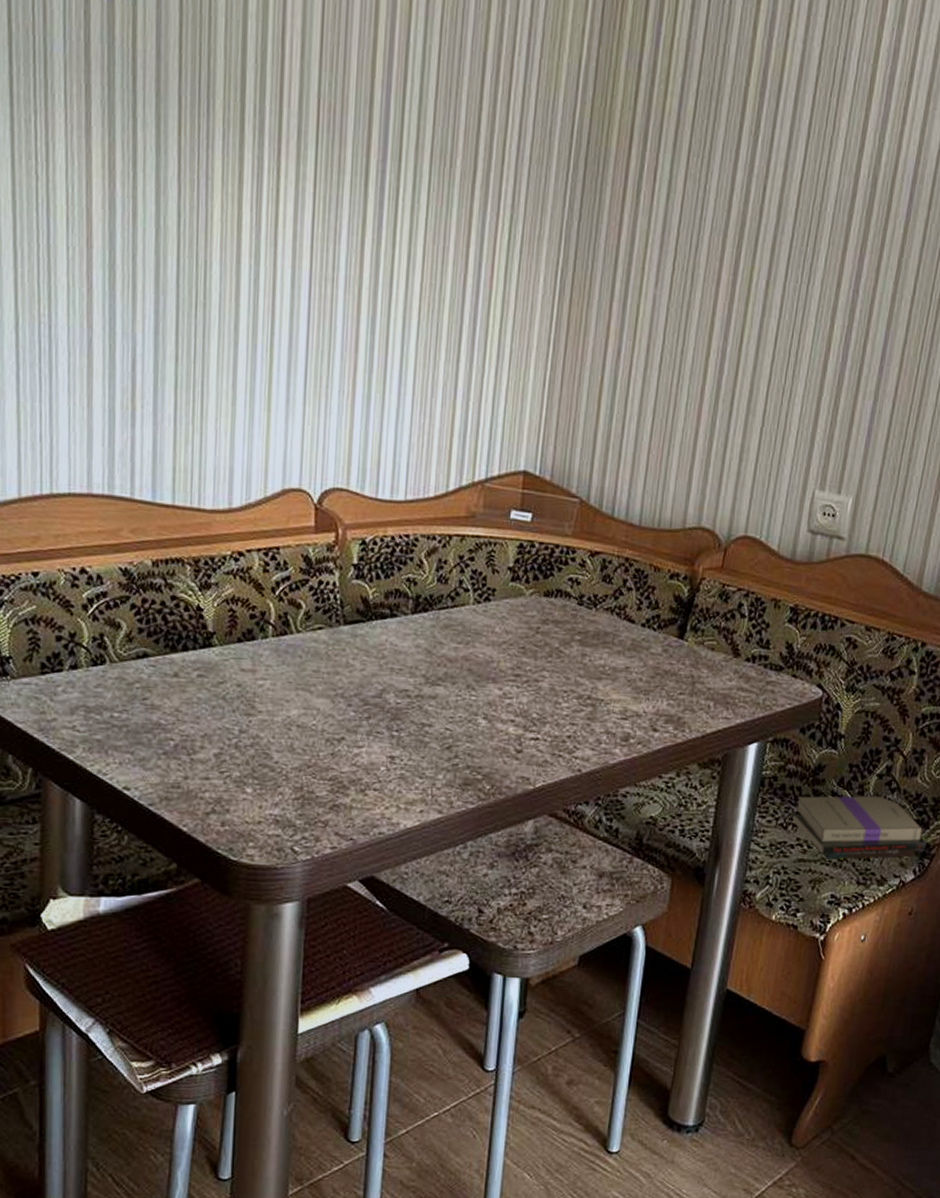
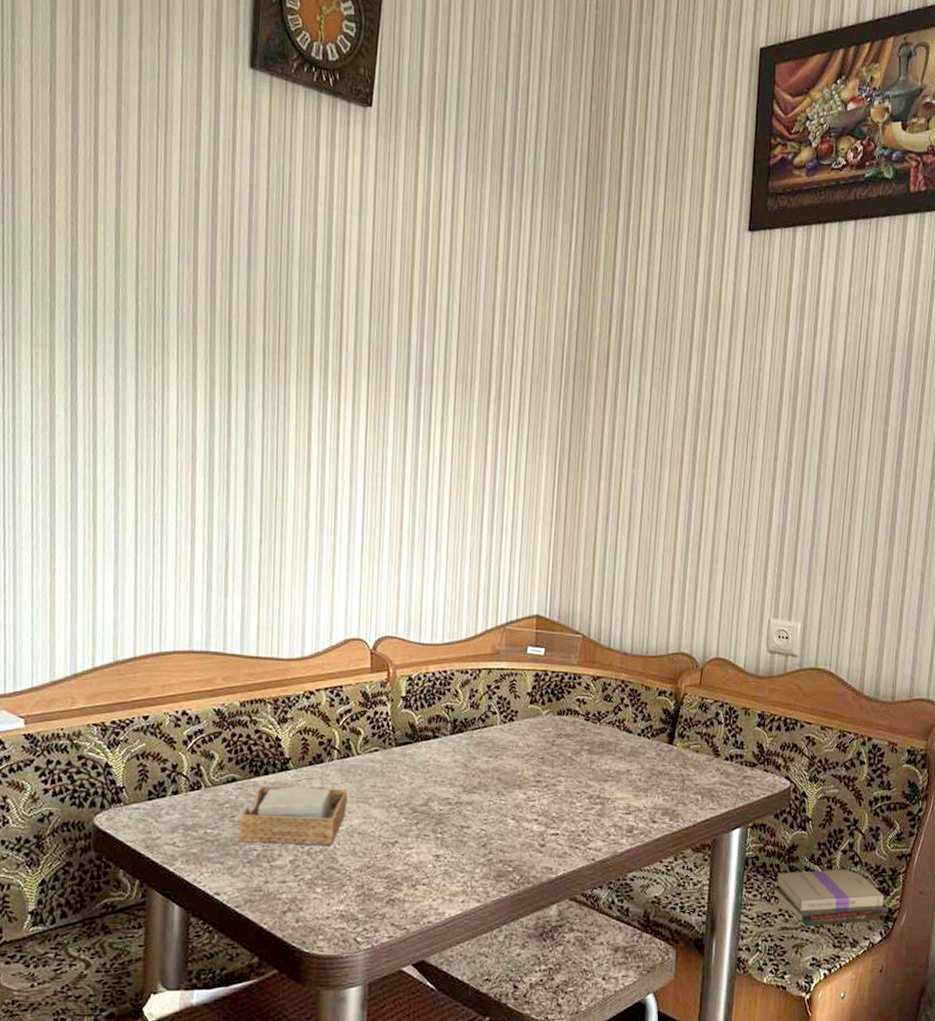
napkin holder: none [152,664,285,739] -> present [238,786,348,845]

